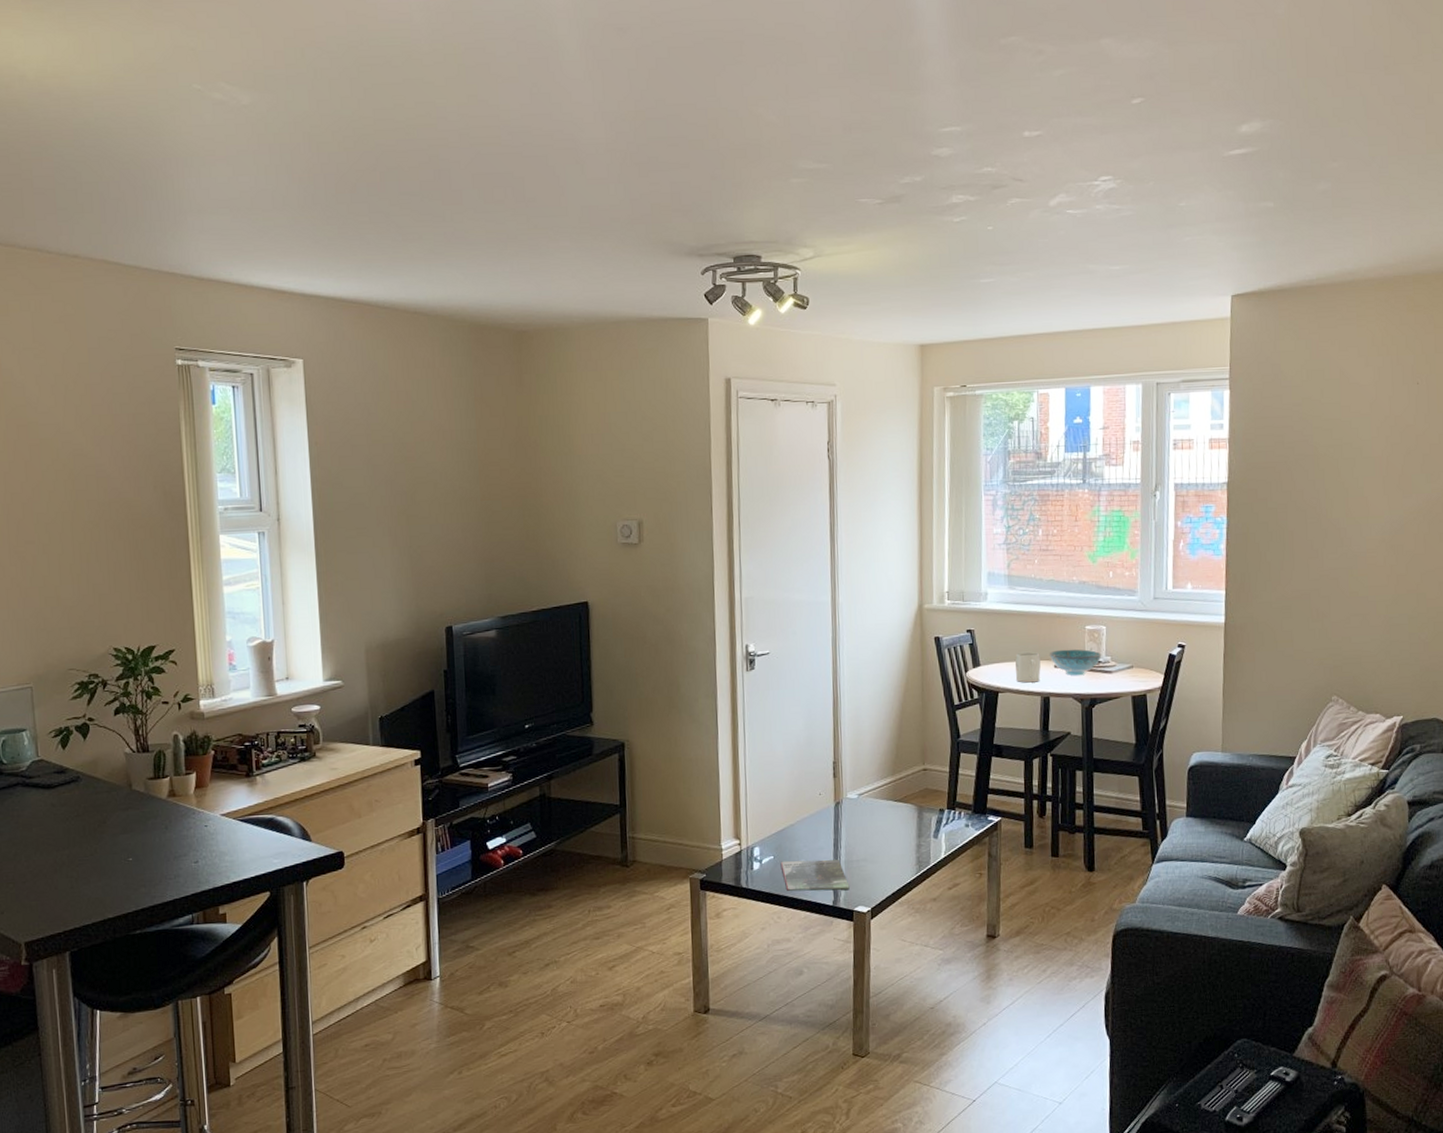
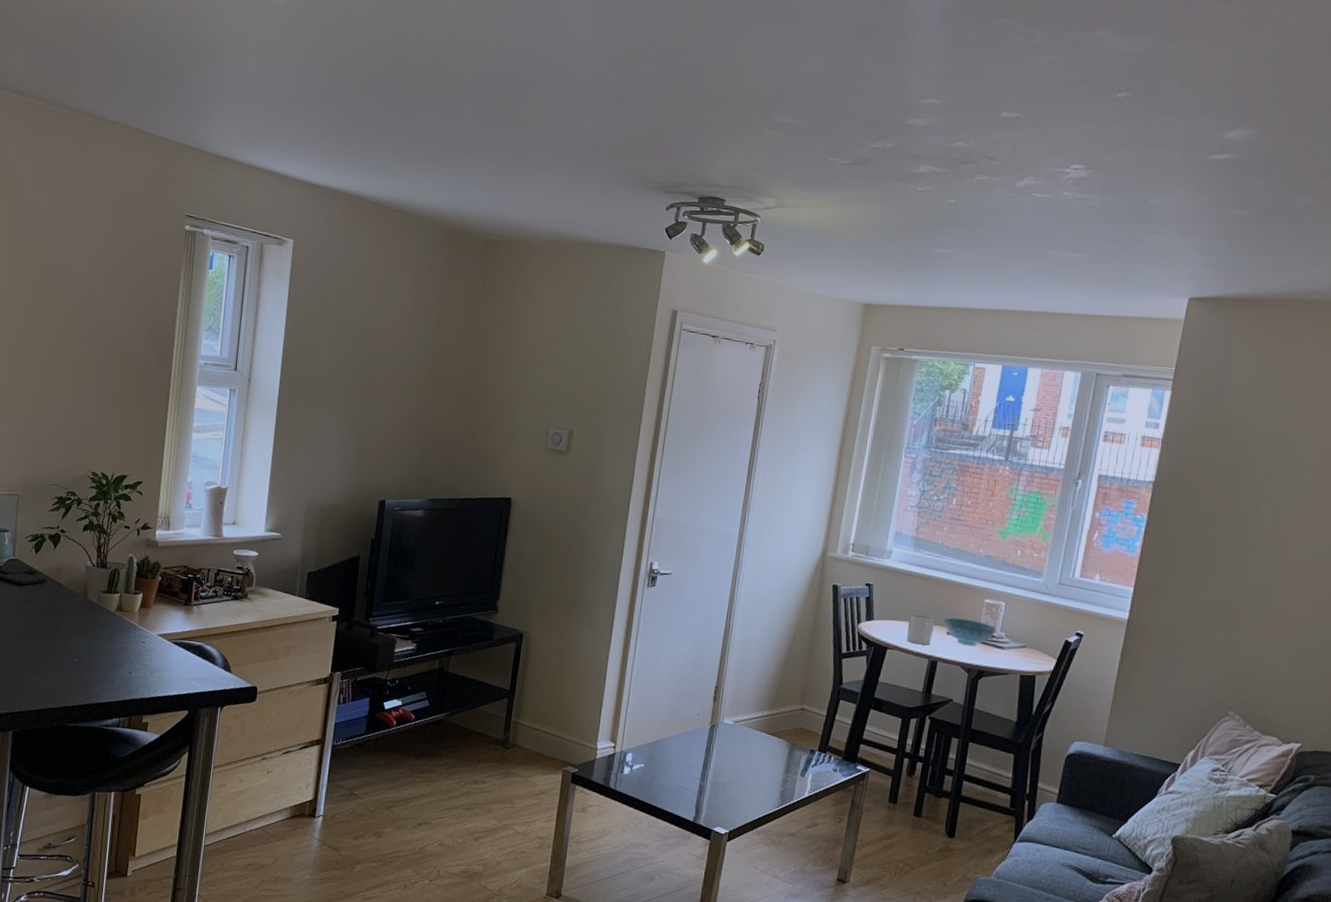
speaker: none [418,756,491,813] -> present [331,616,397,673]
magazine: present [780,859,850,892] -> none [649,770,712,809]

